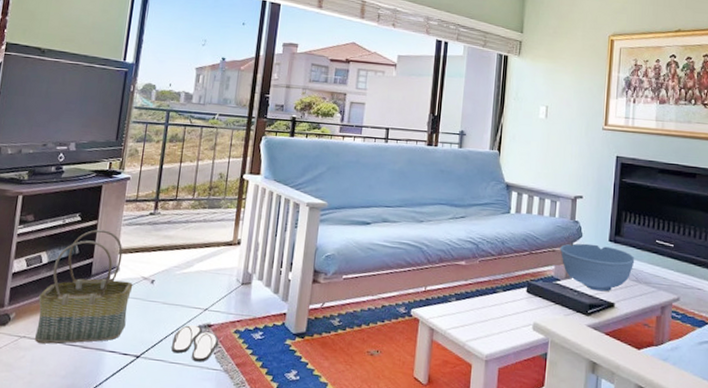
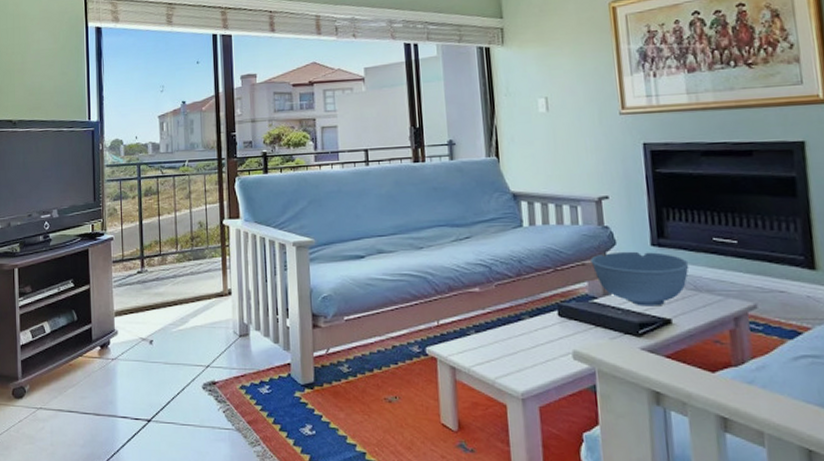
basket: present [35,229,133,344] -> none [48,294,133,414]
slippers: present [171,324,219,362] -> none [180,383,226,422]

